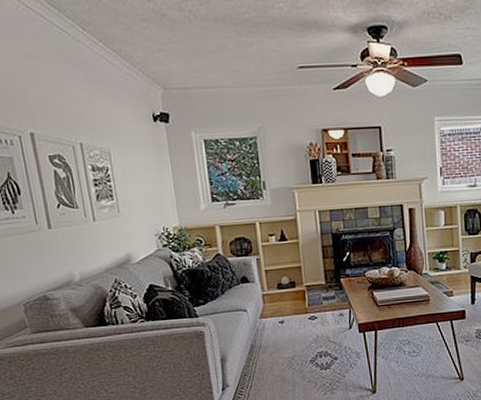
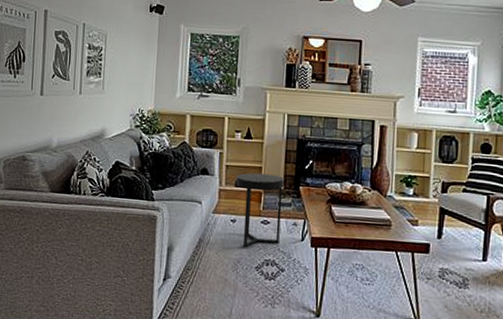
side table: none [277,271,329,345] -> present [236,172,285,248]

